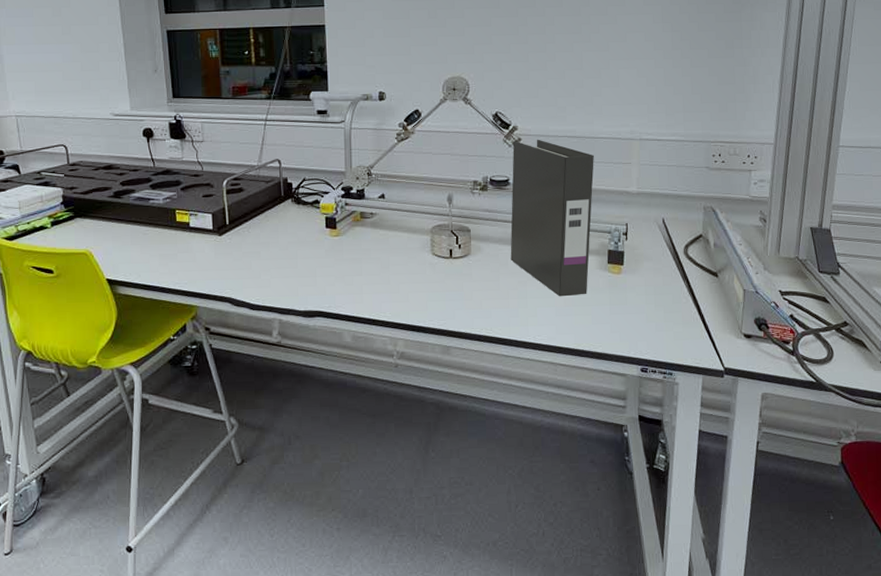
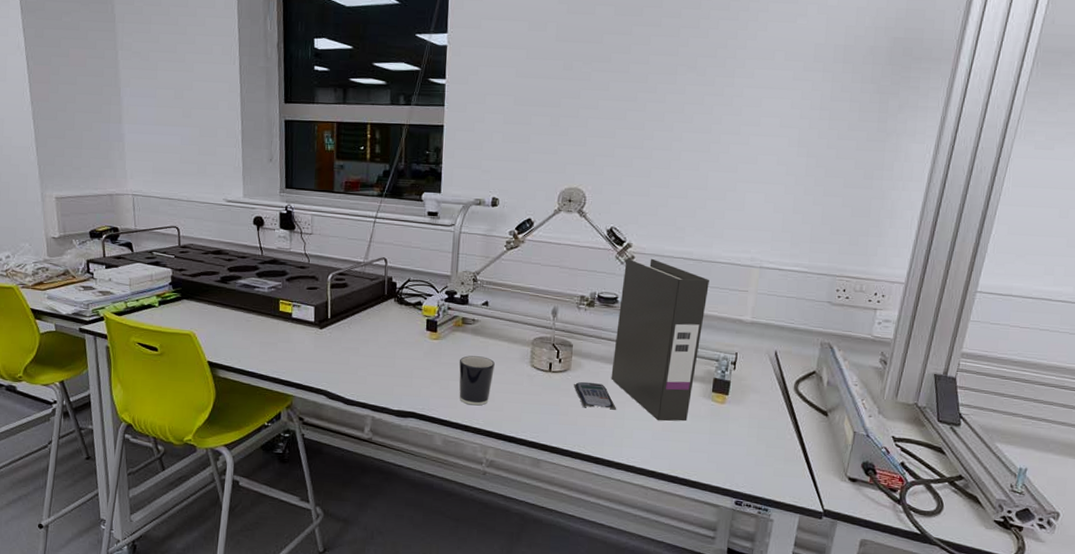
mug: none [361,249,396,299] -> present [459,355,495,406]
calculator: none [475,265,519,291] -> present [574,381,617,410]

